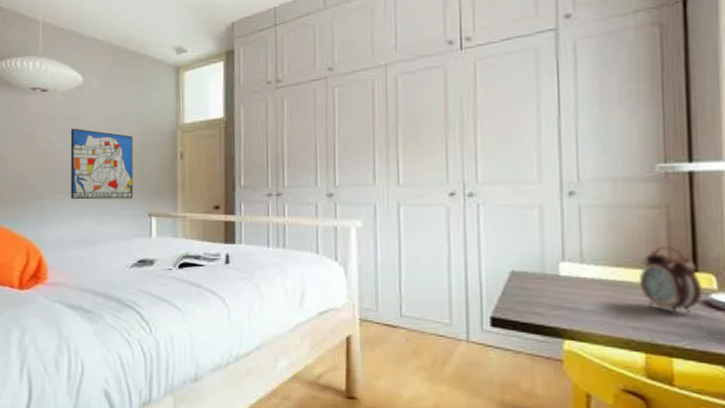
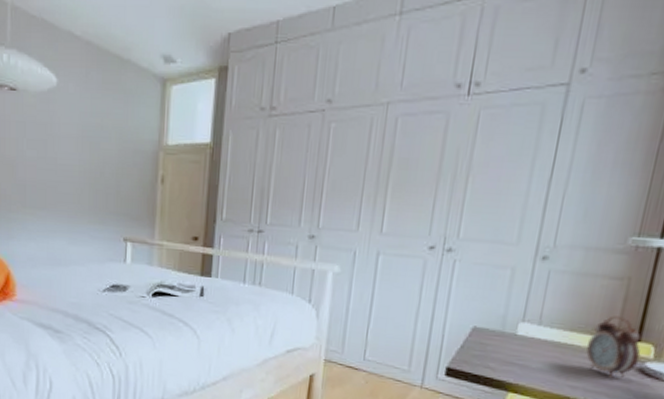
wall art: present [70,128,134,200] -> none [42,136,111,221]

